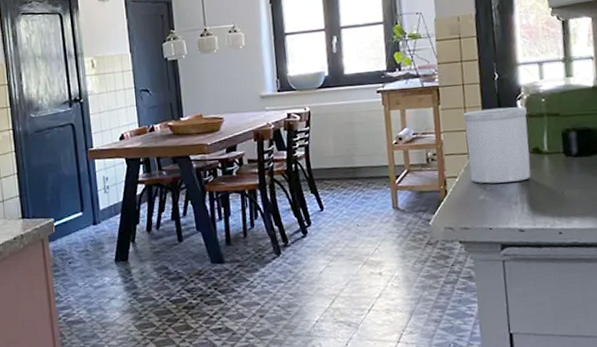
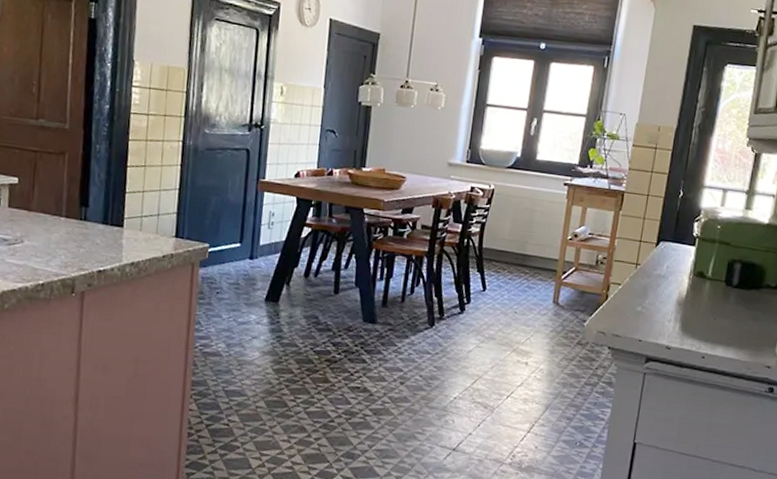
utensil holder: present [463,107,531,184] -> none [633,223,701,301]

